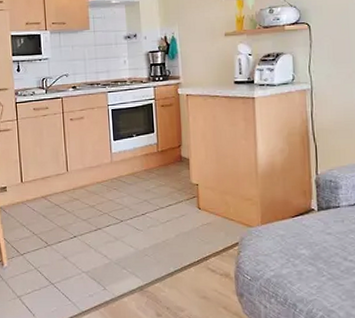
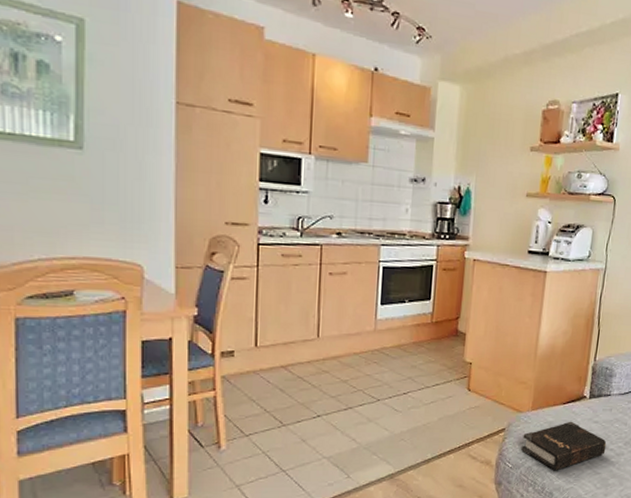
hardback book: none [257,233,345,283] -> present [521,421,607,471]

